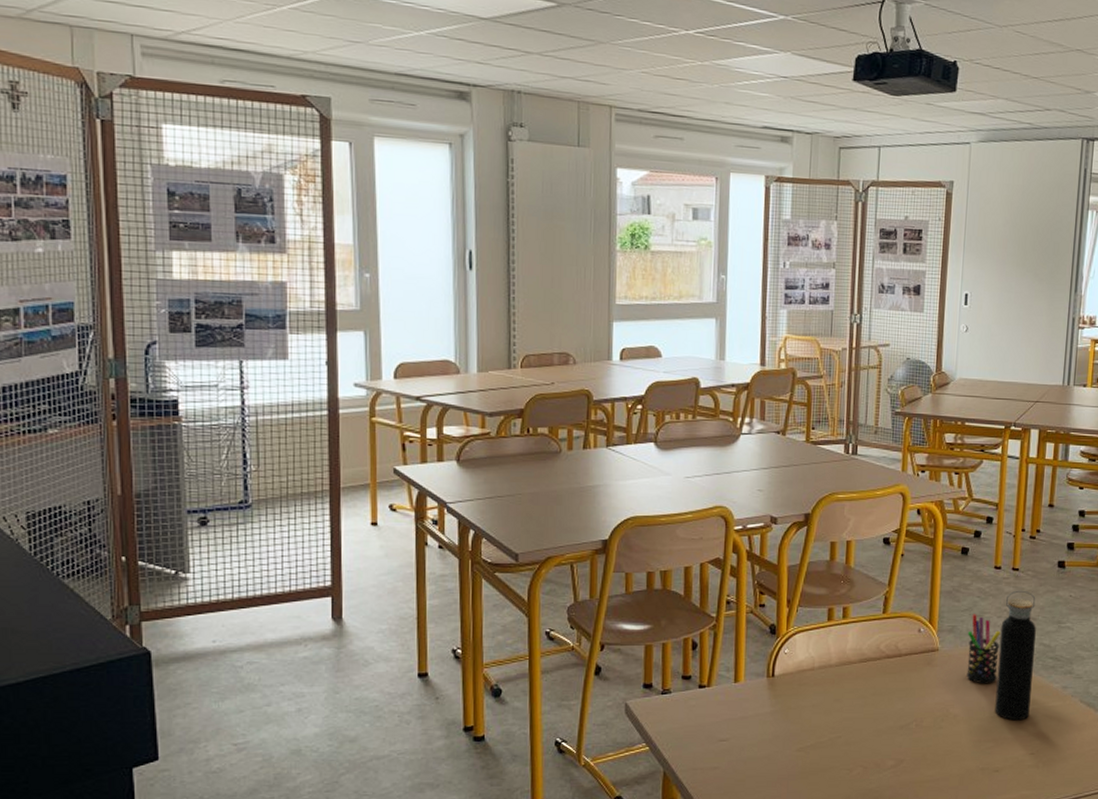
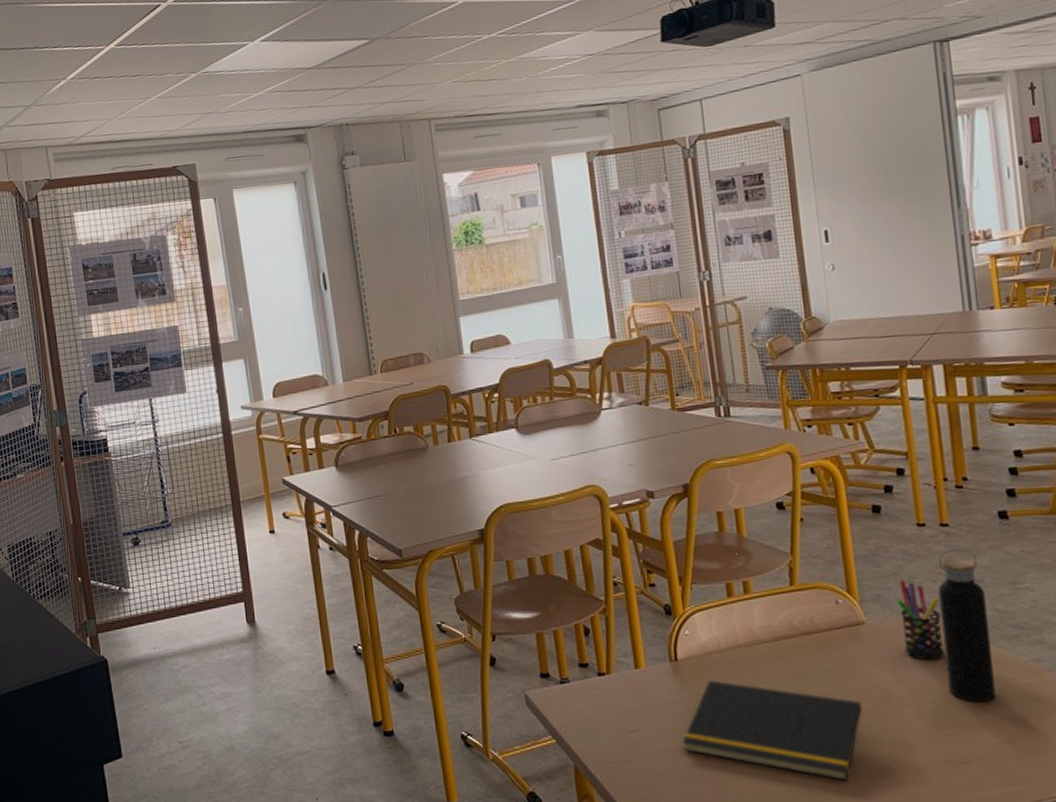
notepad: none [766,695,925,786] -> present [682,680,863,782]

